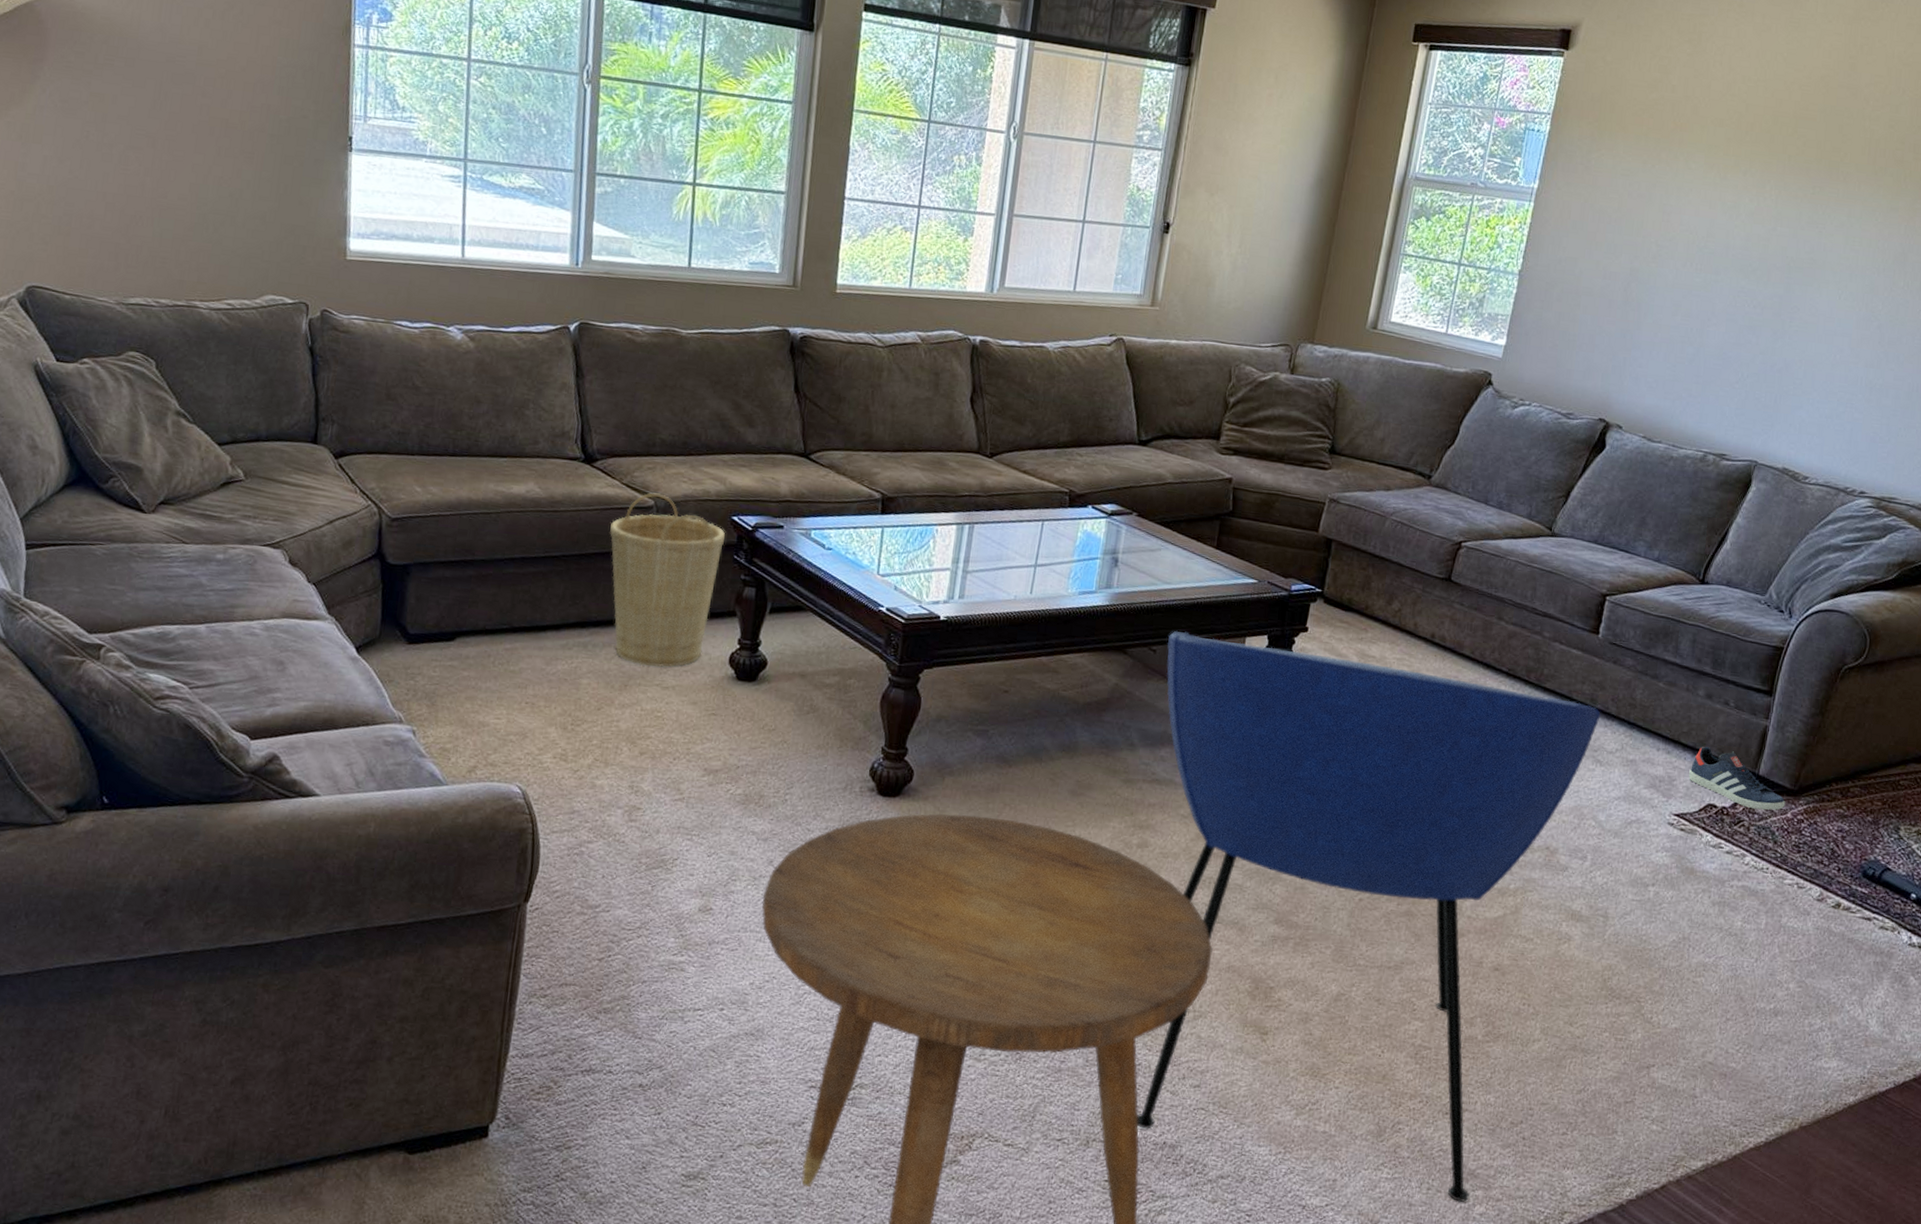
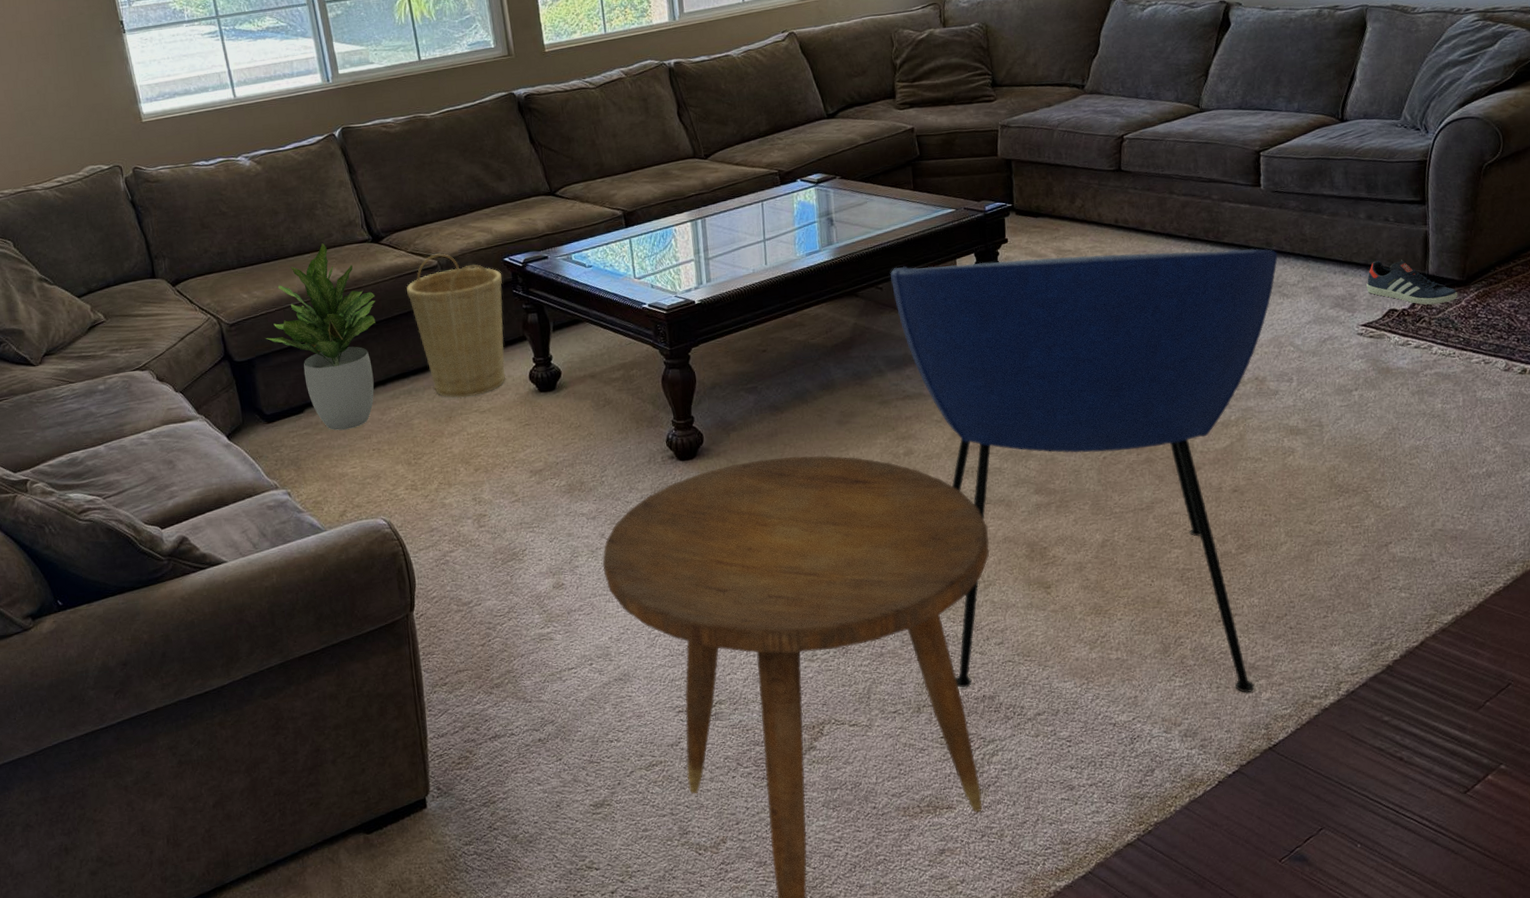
potted plant: none [431,448,572,673] -> present [266,243,376,431]

